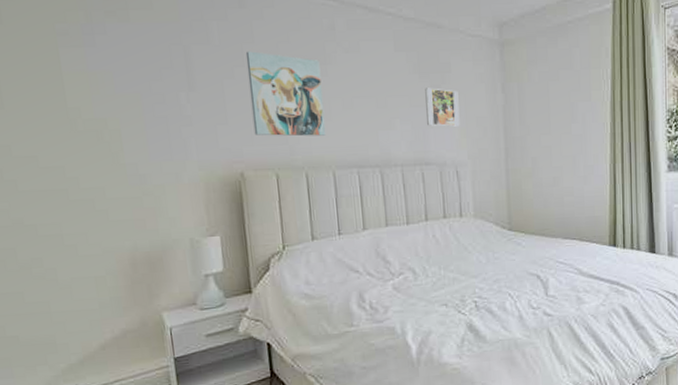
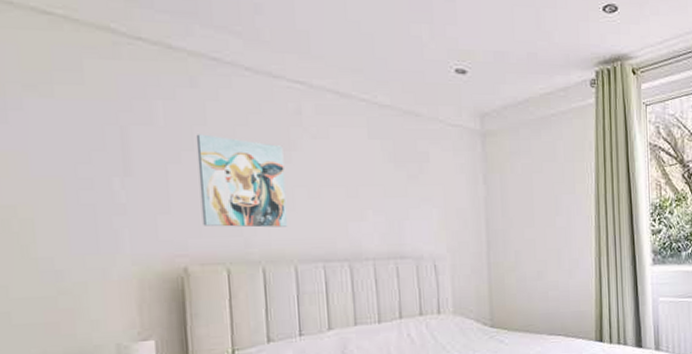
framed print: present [425,88,460,127] -> none [401,177,439,219]

